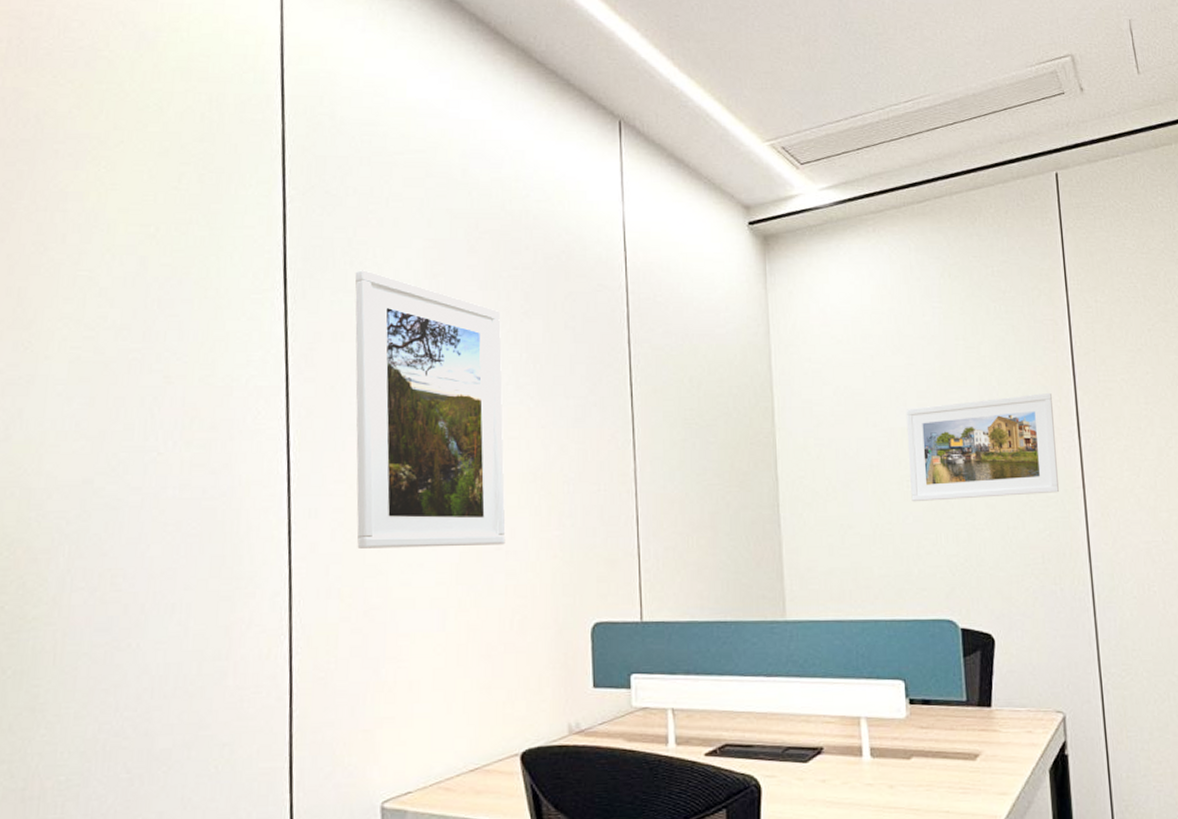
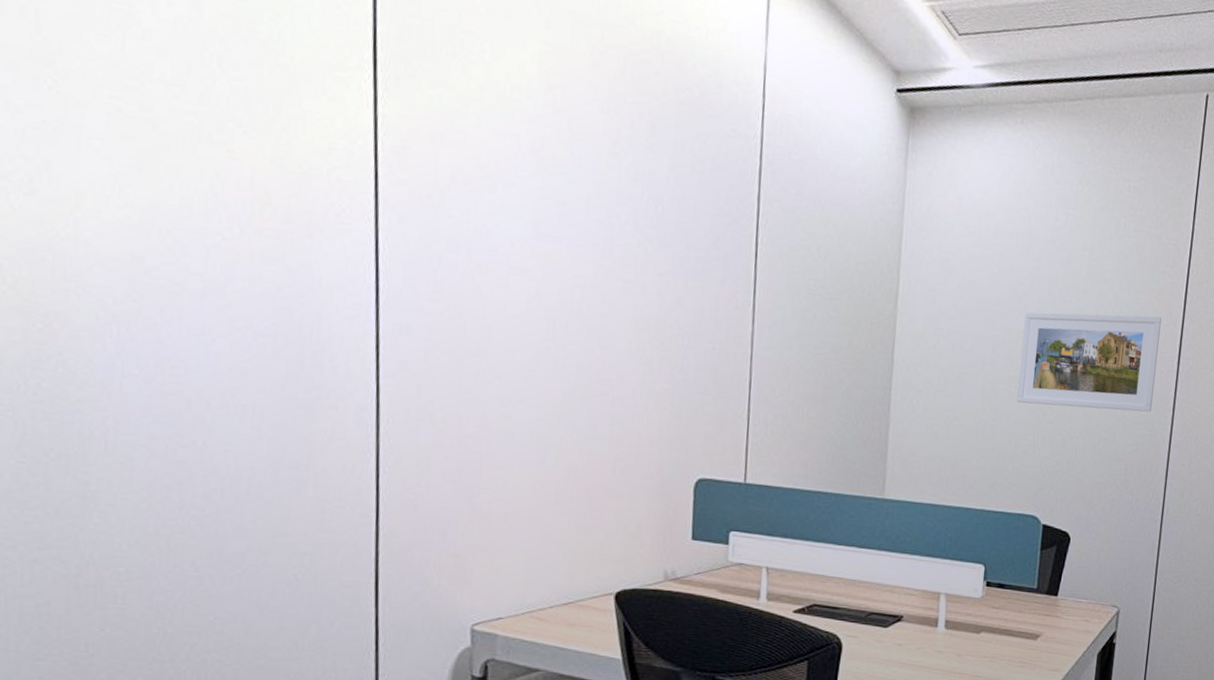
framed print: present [355,270,506,548] -> none [453,64,623,391]

